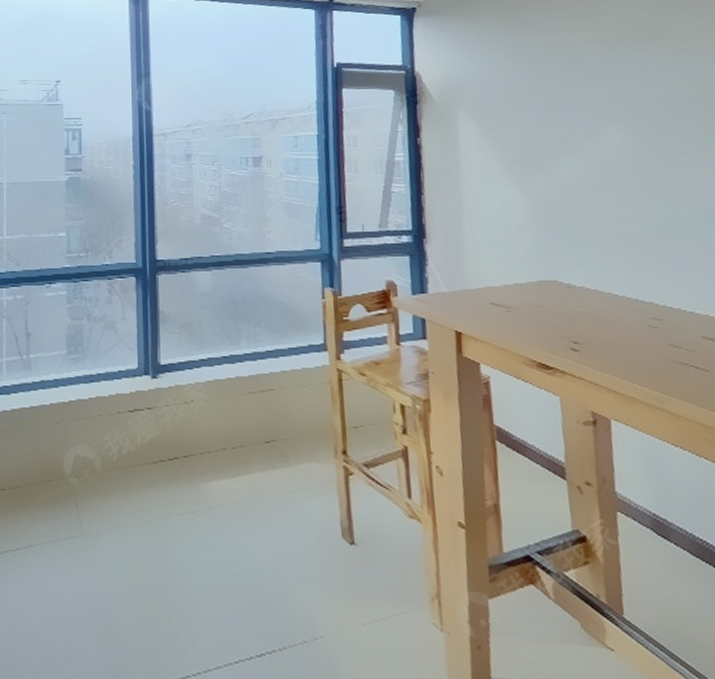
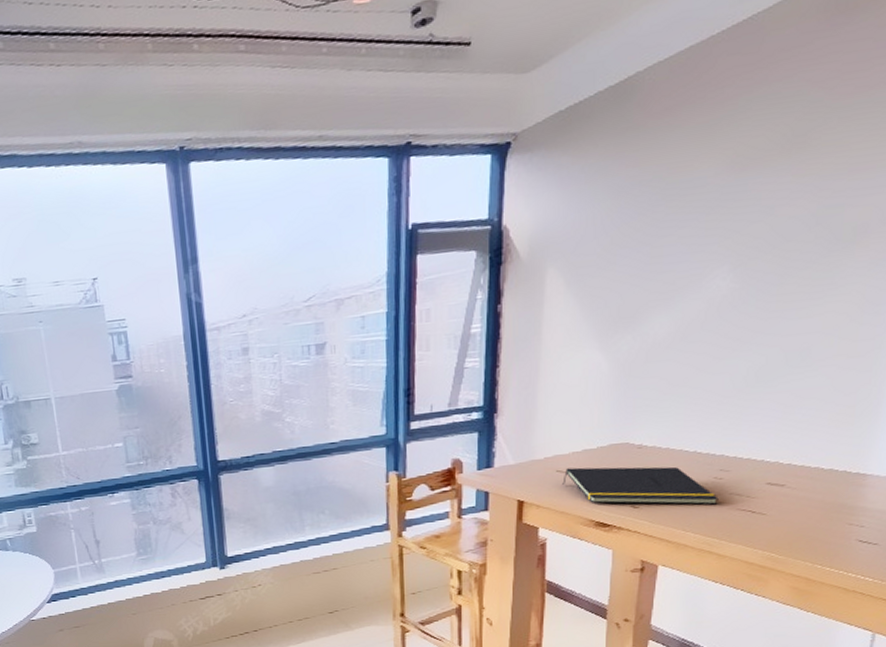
notepad: none [498,301,658,355] -> present [562,466,719,505]

